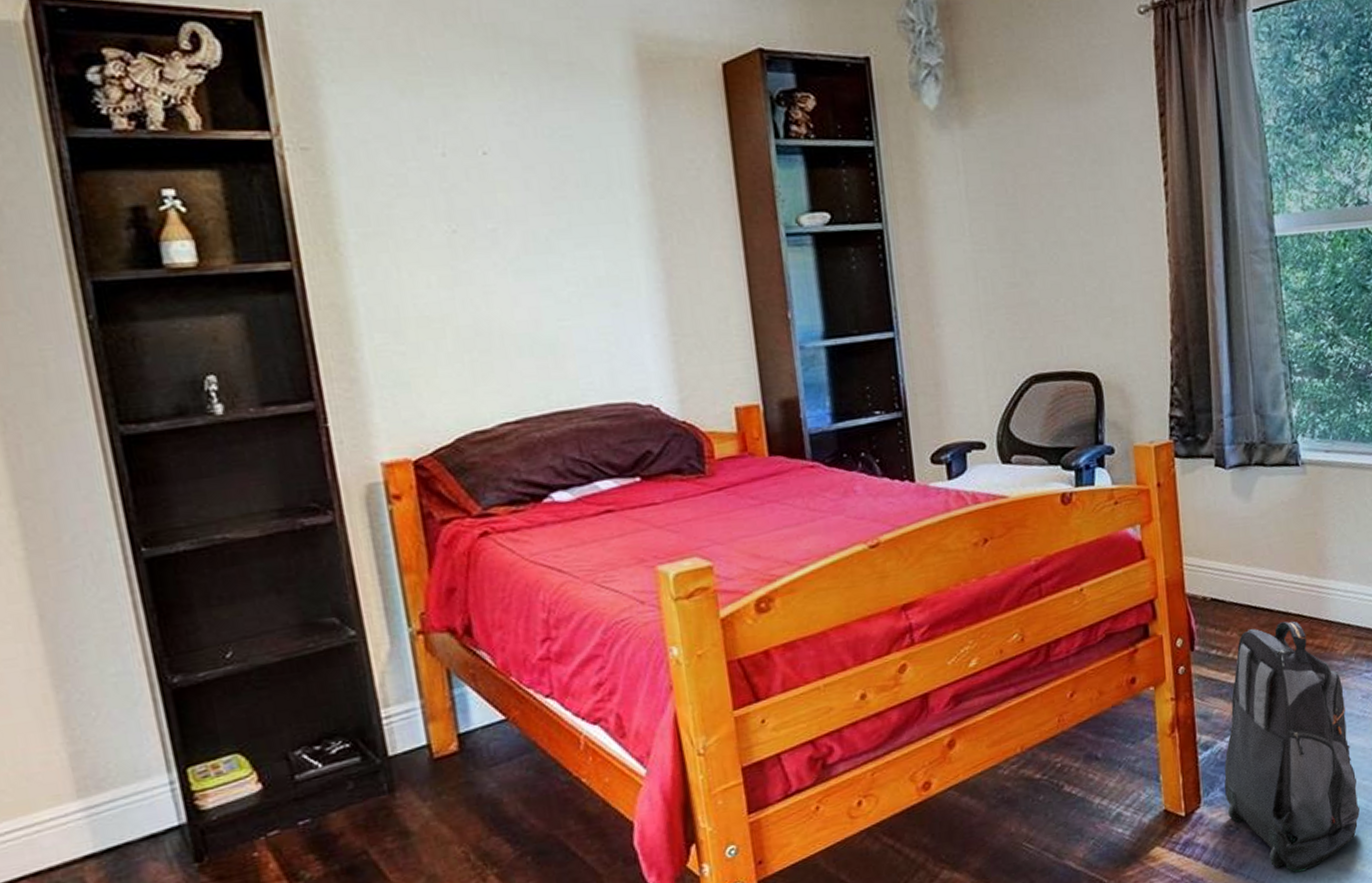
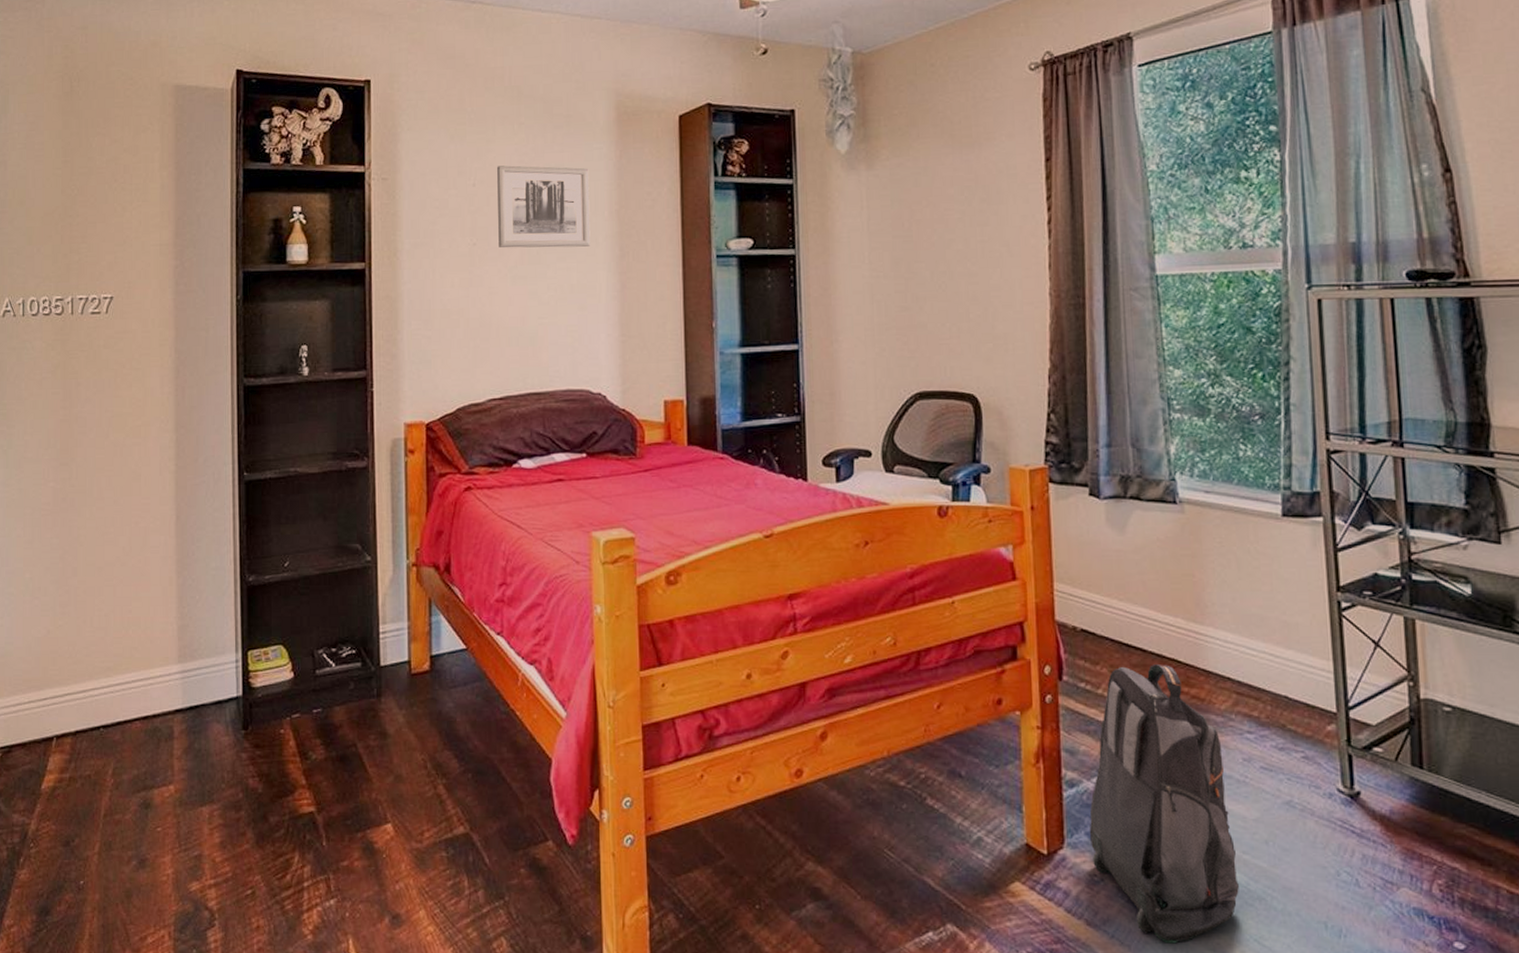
wall art: none [475,128,620,235] -> present [497,165,591,248]

